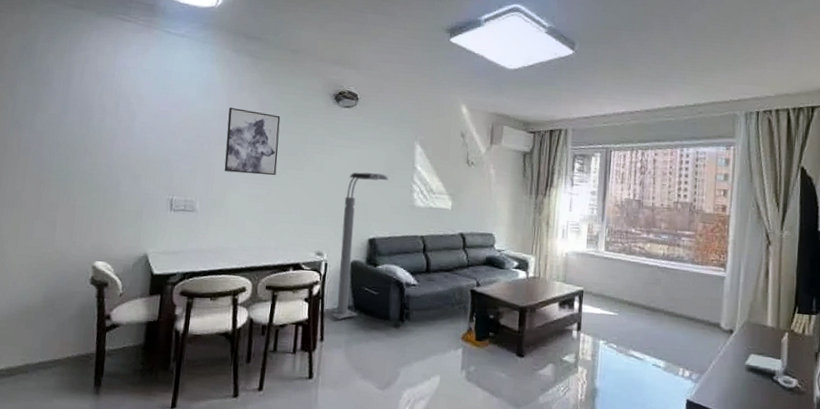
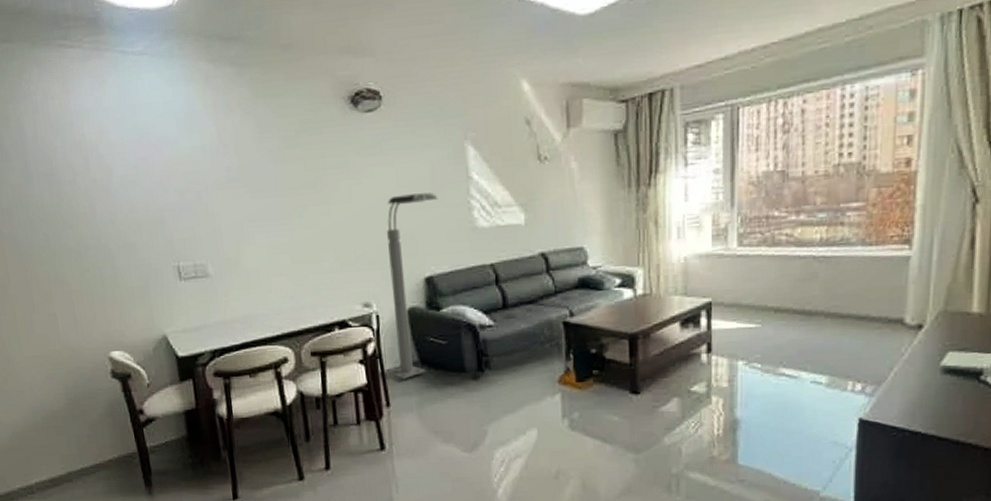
wall art: present [224,108,281,176] -> none [220,138,296,222]

